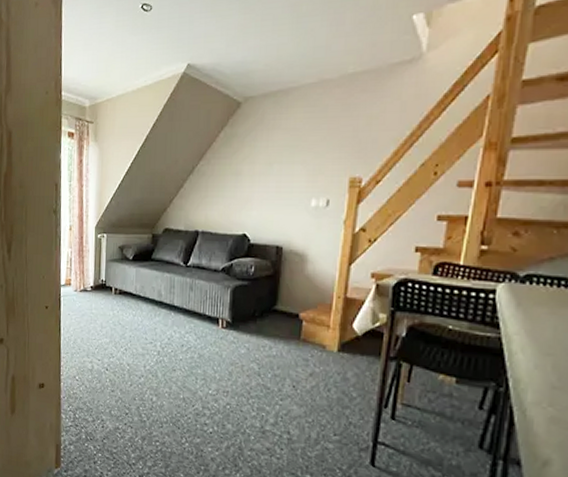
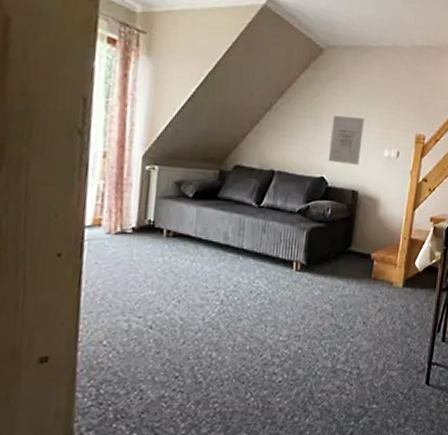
wall art: none [249,167,287,219] -> present [328,115,364,165]

